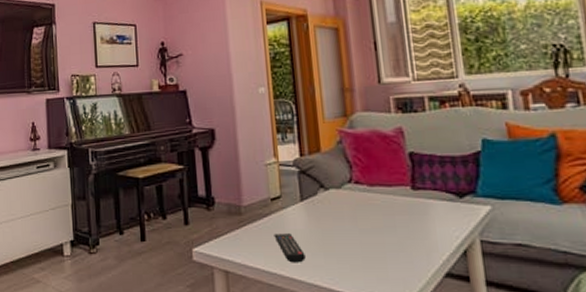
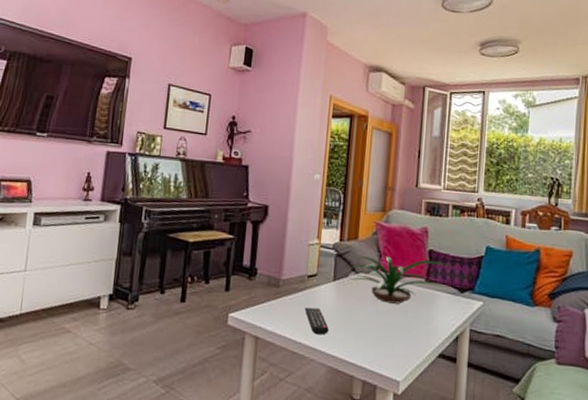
plant: none [317,164,447,219] -> present [347,256,452,304]

